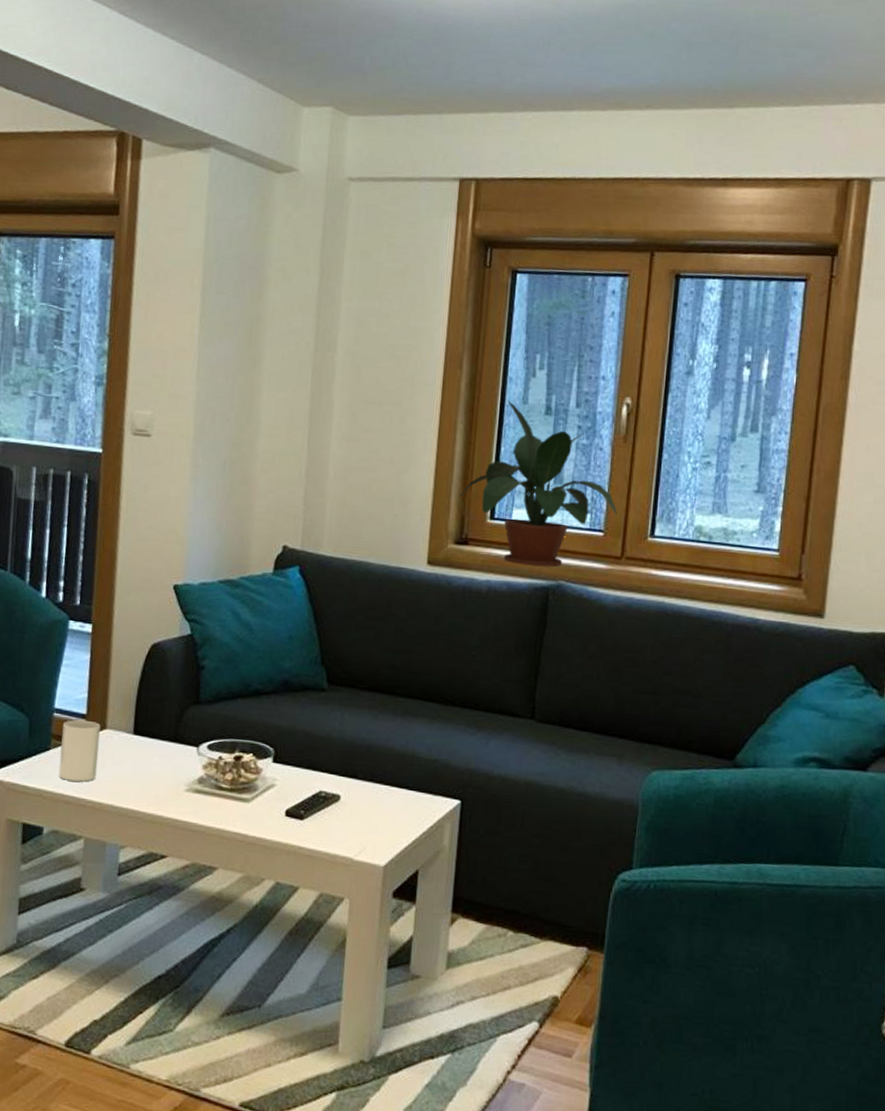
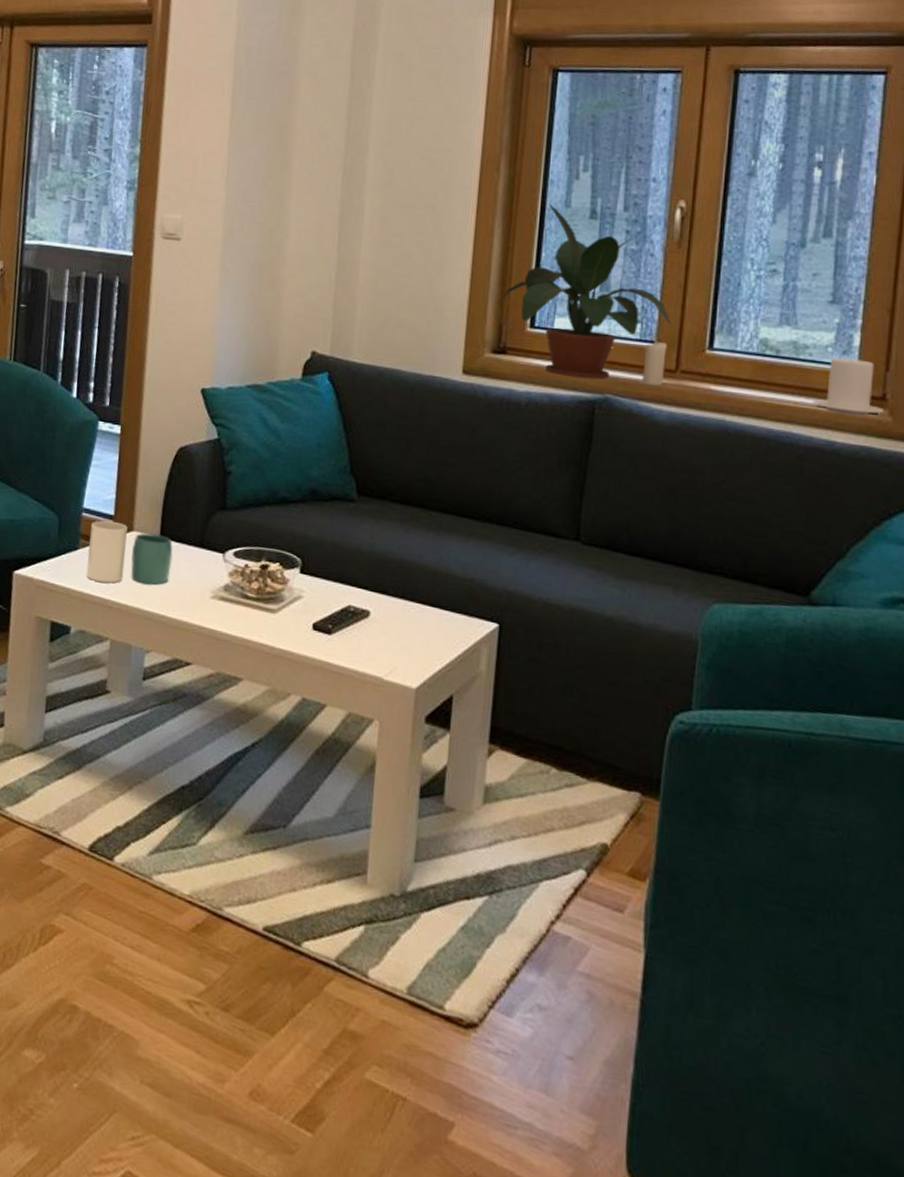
mug: none [104,730,147,781] -> present [131,533,173,585]
candle: none [587,529,614,572] -> present [638,340,667,386]
candle: none [740,542,800,595] -> present [813,357,884,417]

